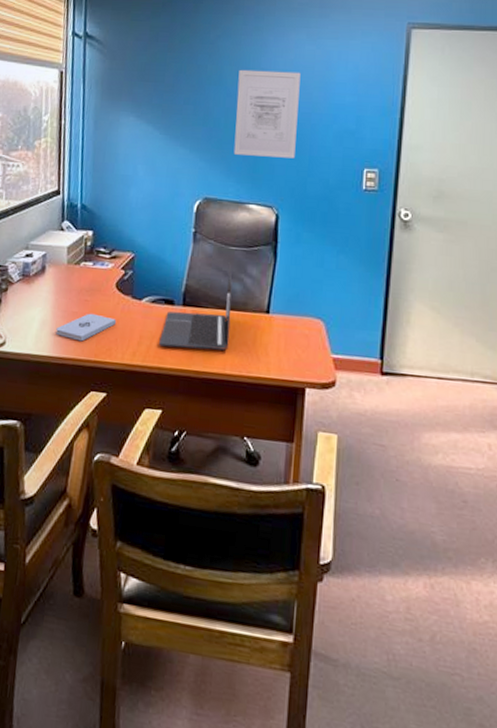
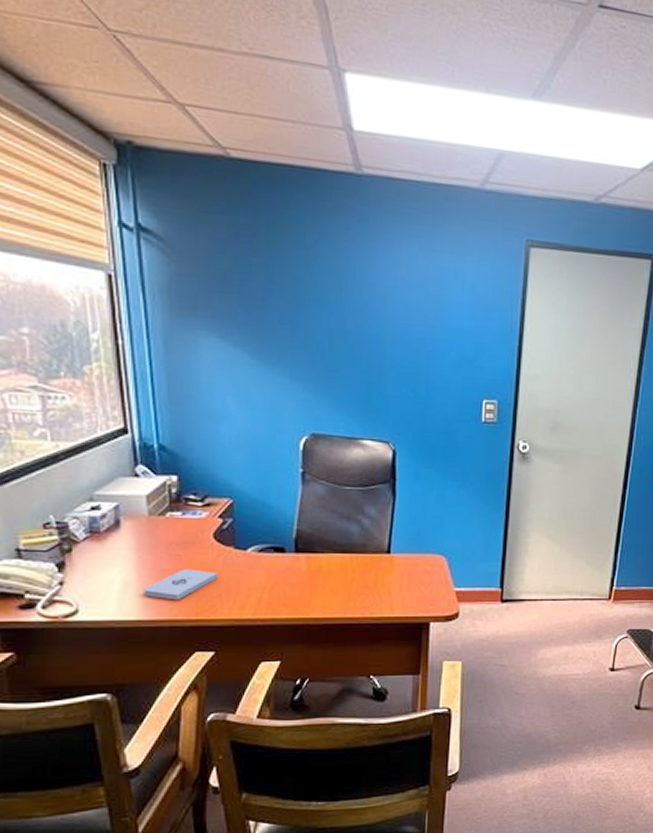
laptop: present [159,261,233,351] -> none [271,502,350,597]
wall art: present [233,69,301,159] -> none [342,283,414,389]

